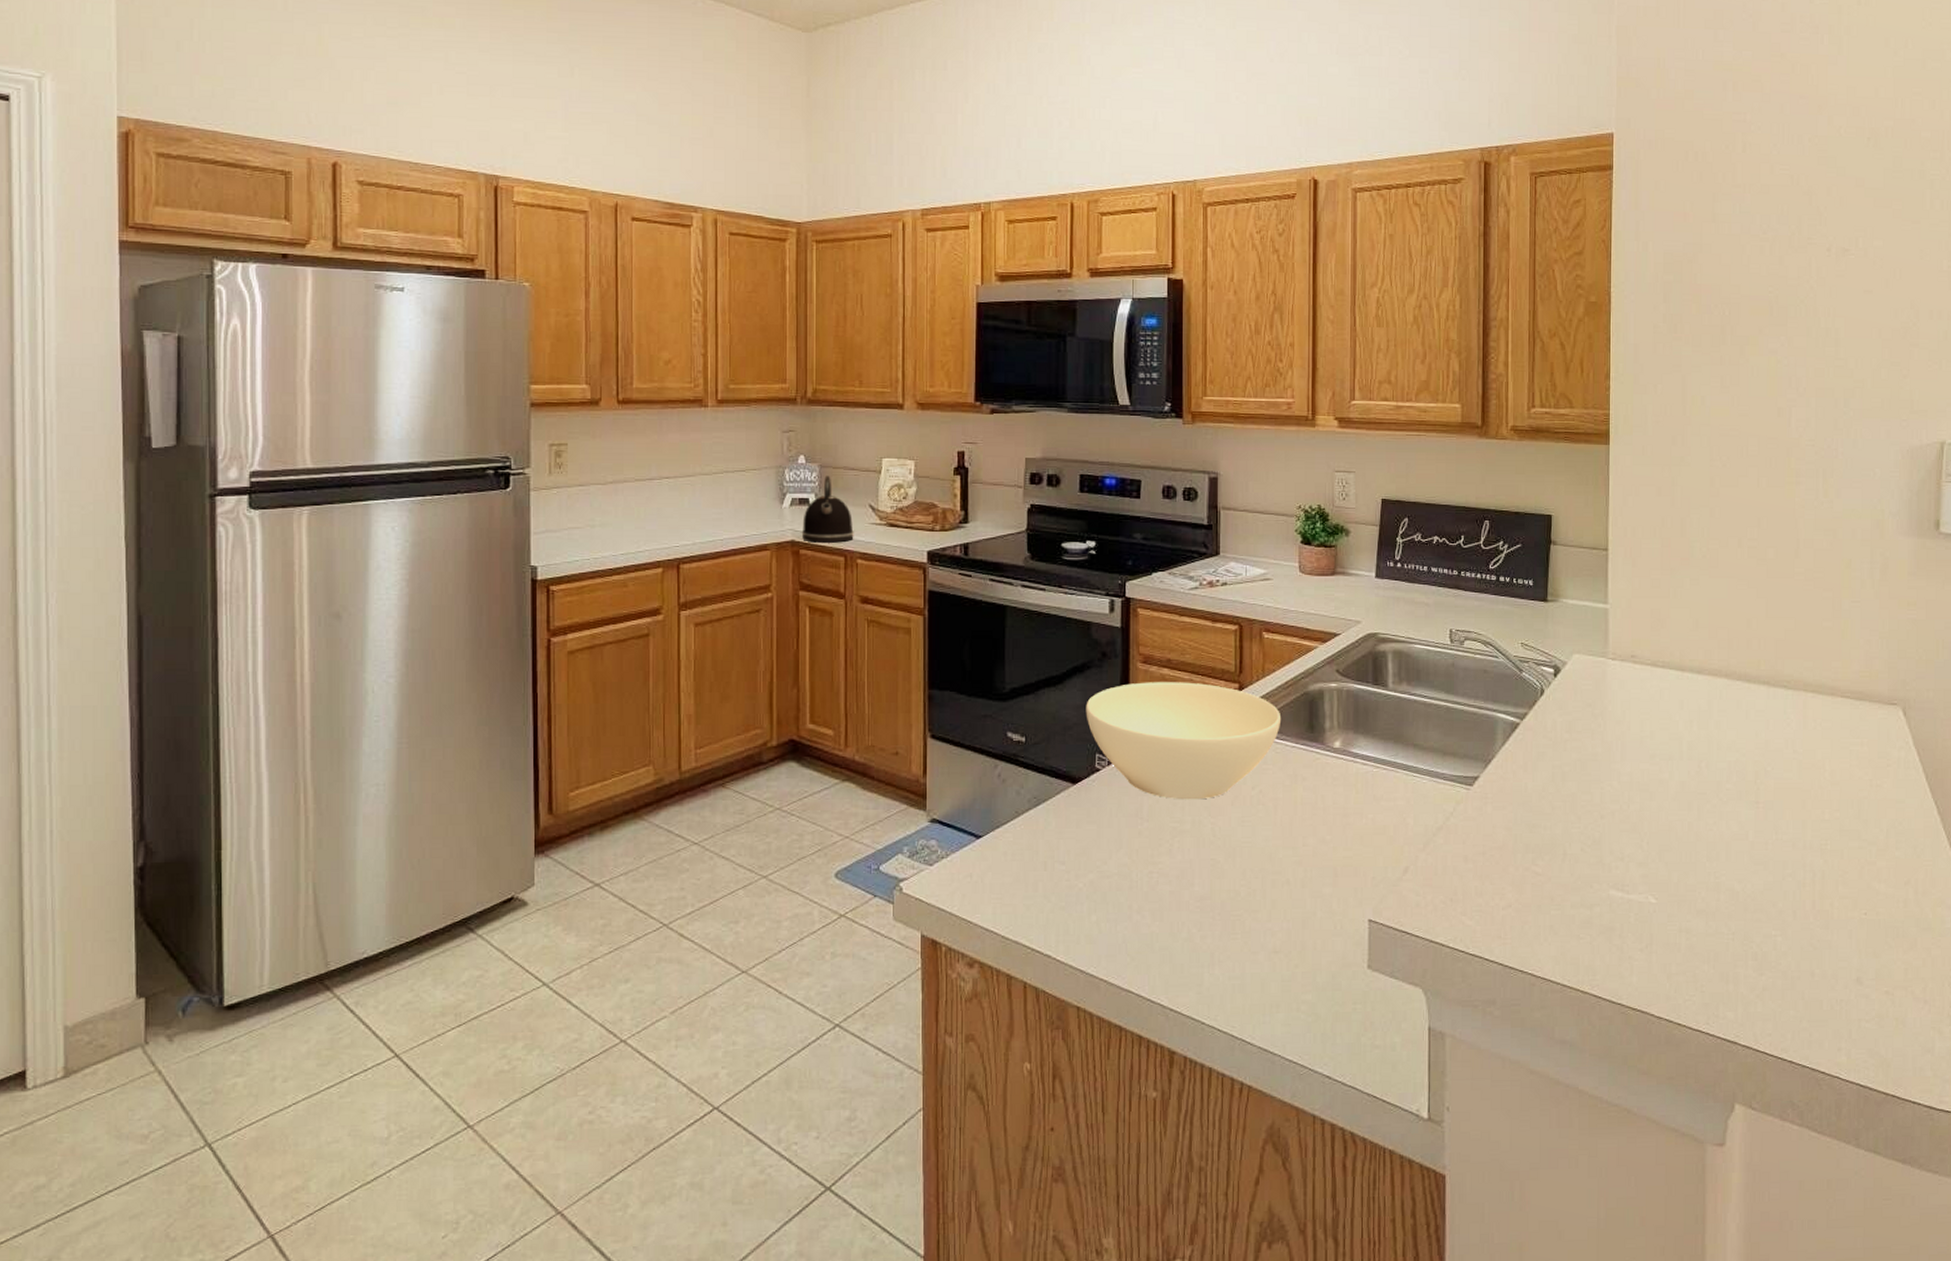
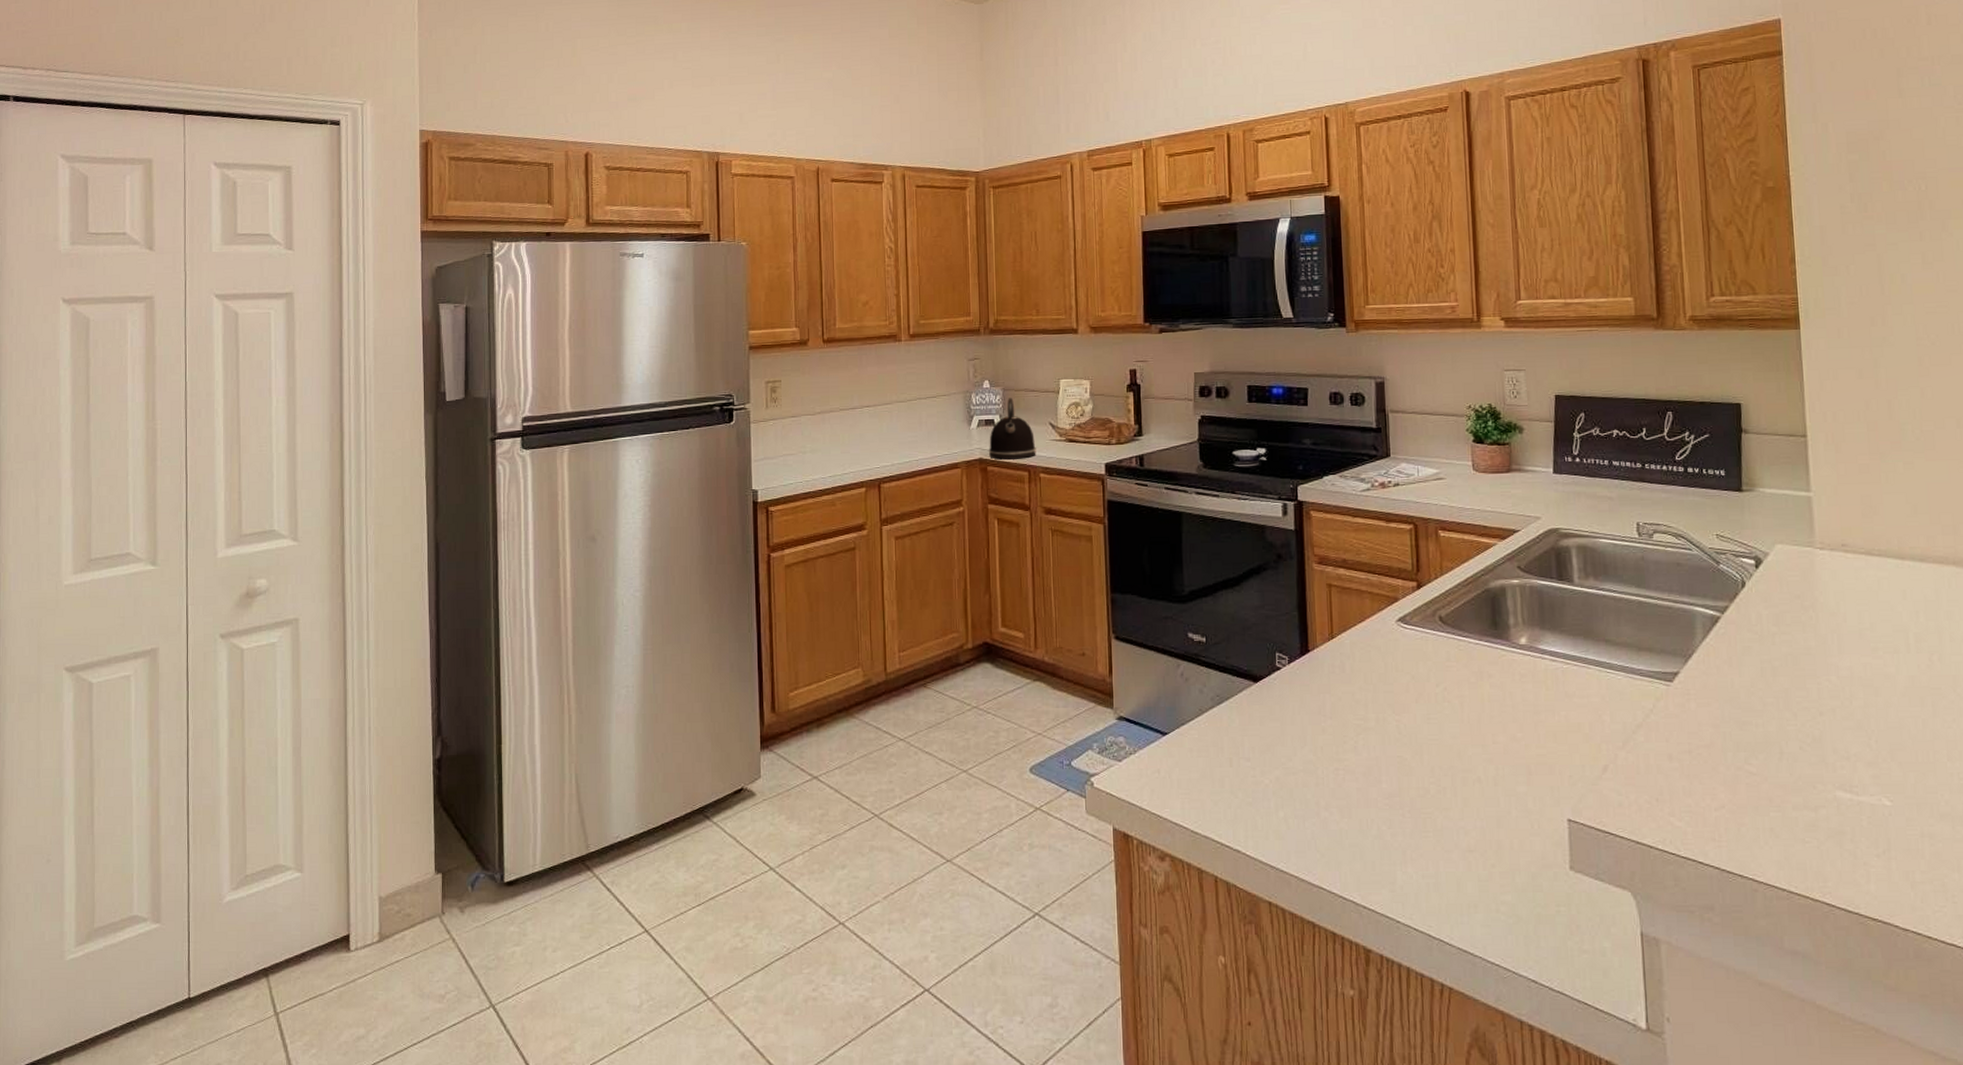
bowl: present [1086,682,1282,800] -> none [1263,581,1463,698]

